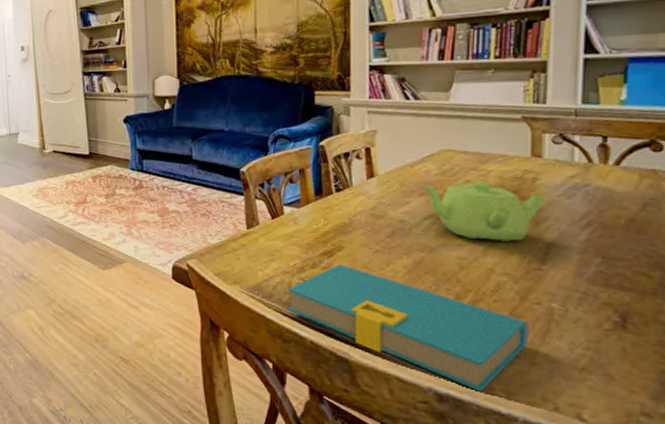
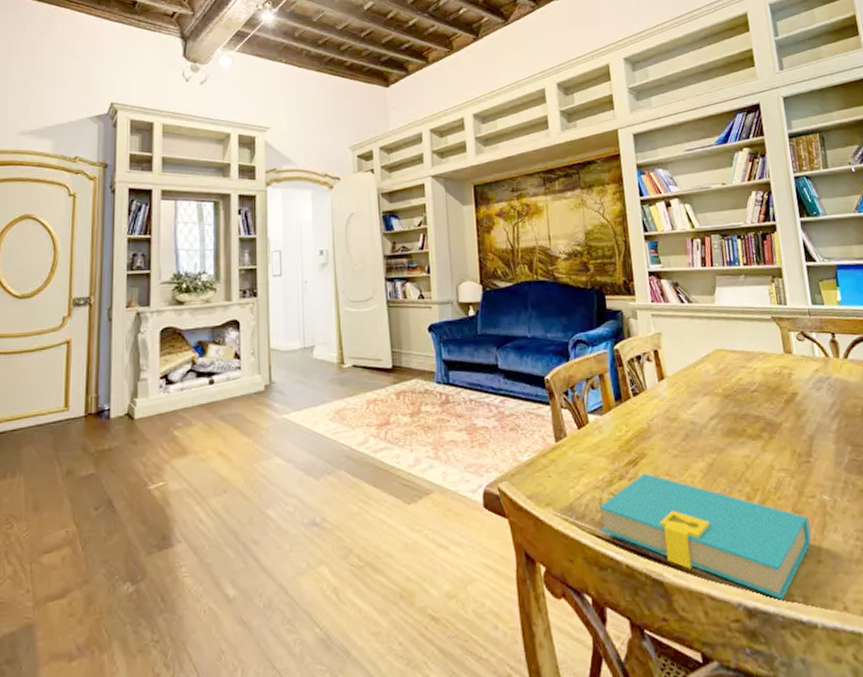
teapot: present [419,181,545,241] -> none [702,378,801,437]

